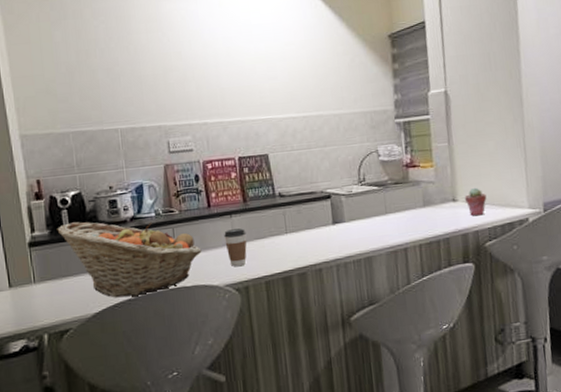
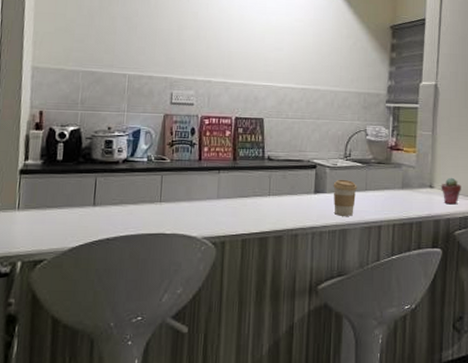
fruit basket: present [57,221,202,298] -> none [50,156,186,236]
coffee cup: present [224,228,247,267] -> none [209,184,231,221]
coffee cup: none [351,205,377,244] -> present [333,179,357,216]

